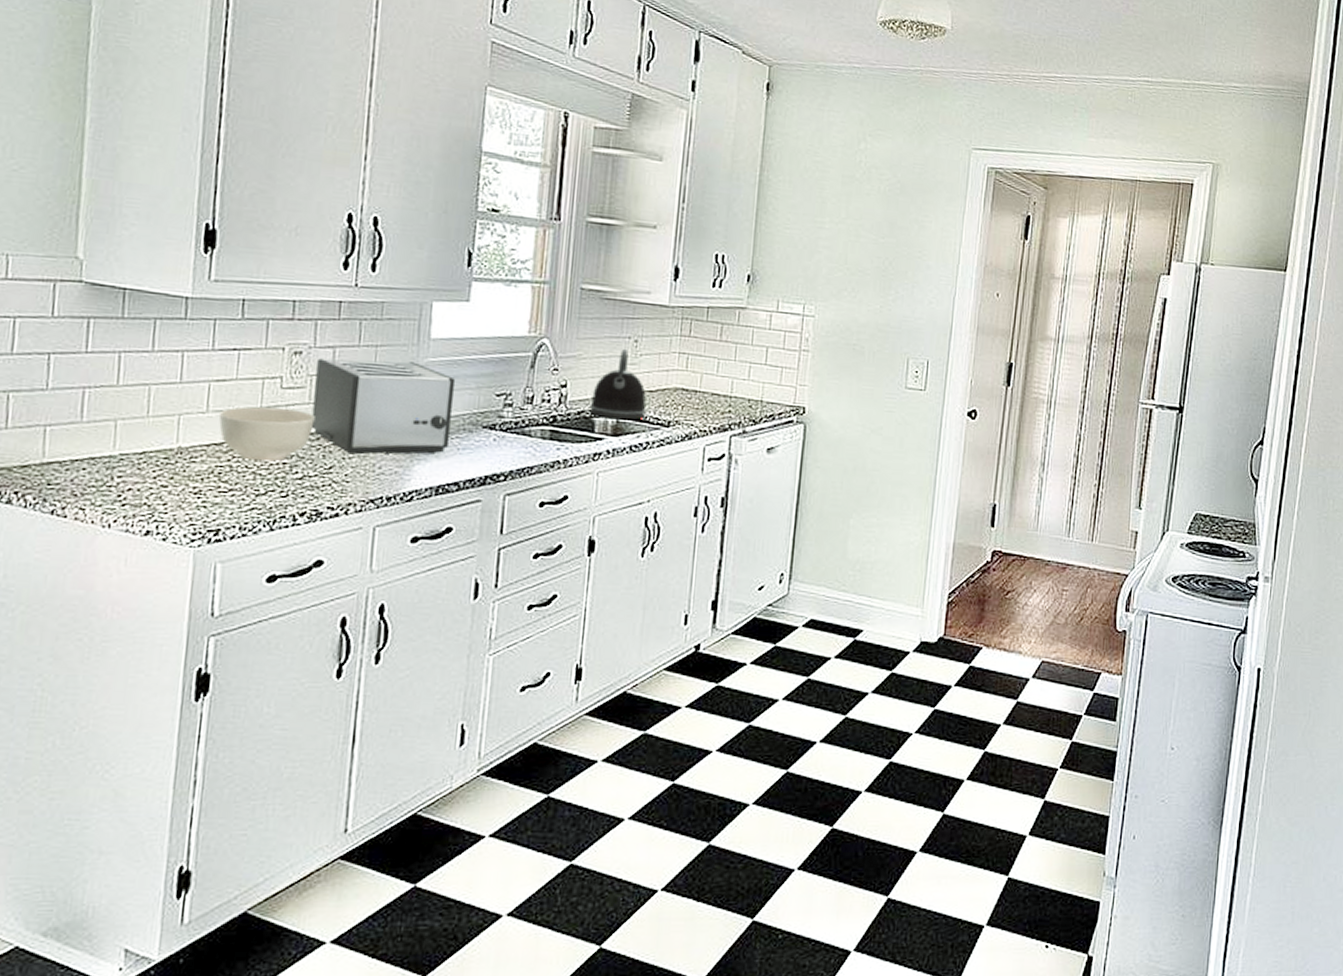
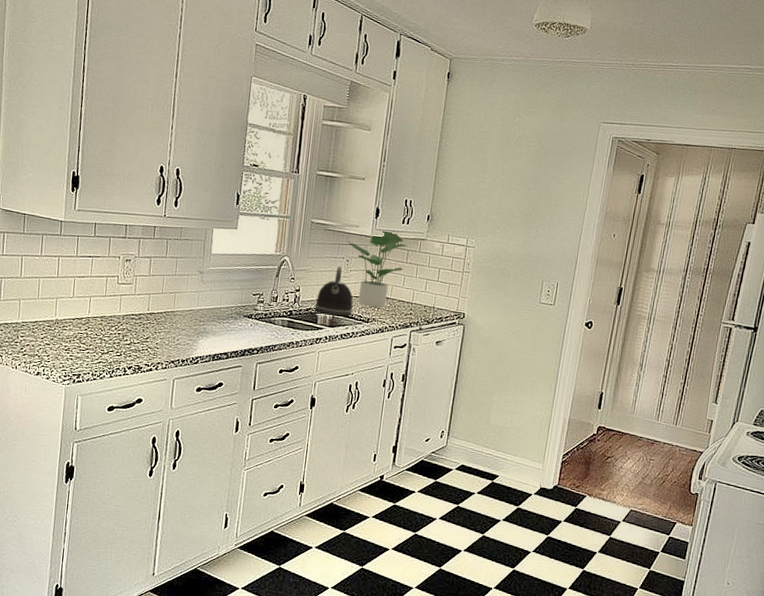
bowl: present [218,406,315,462] -> none [80,295,138,332]
toaster: present [312,358,455,455] -> none [136,265,226,333]
potted plant: none [634,297,721,406] -> present [347,231,407,308]

